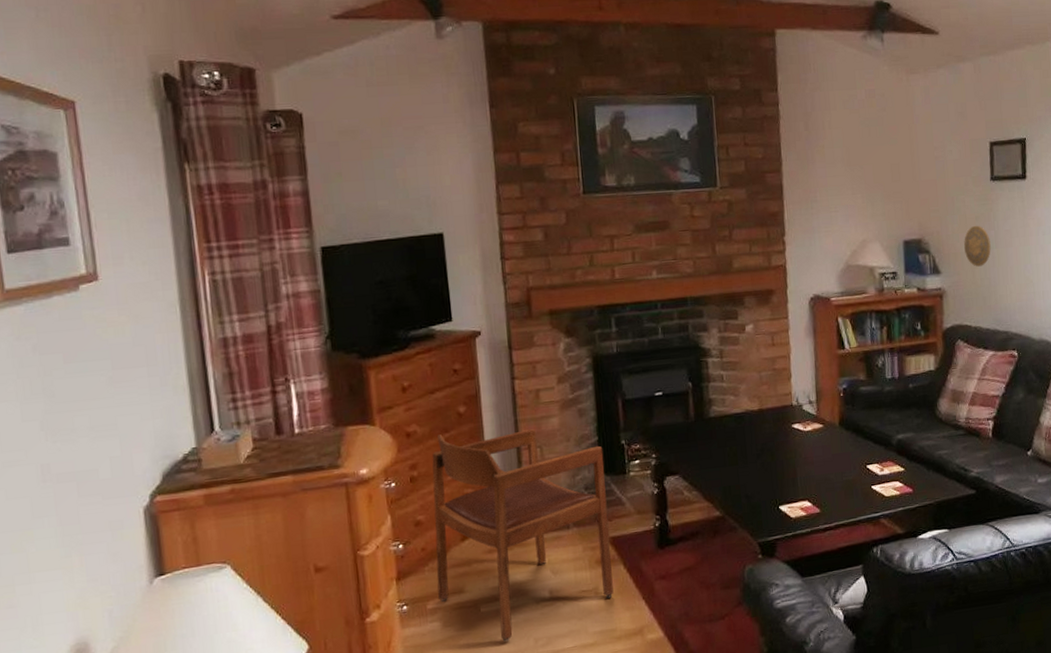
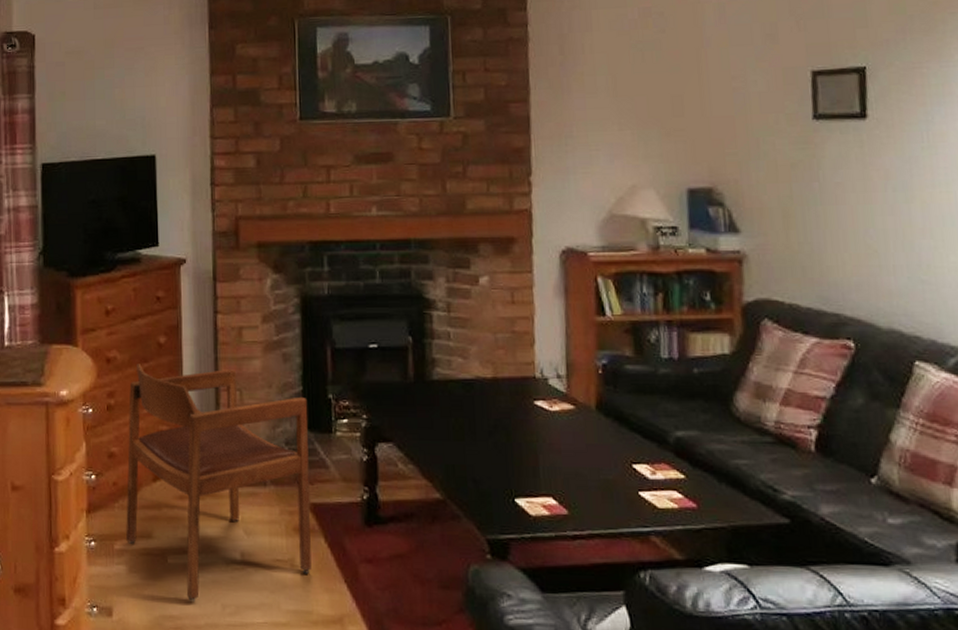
decorative plate: present [964,225,991,267] -> none [773,174,814,227]

